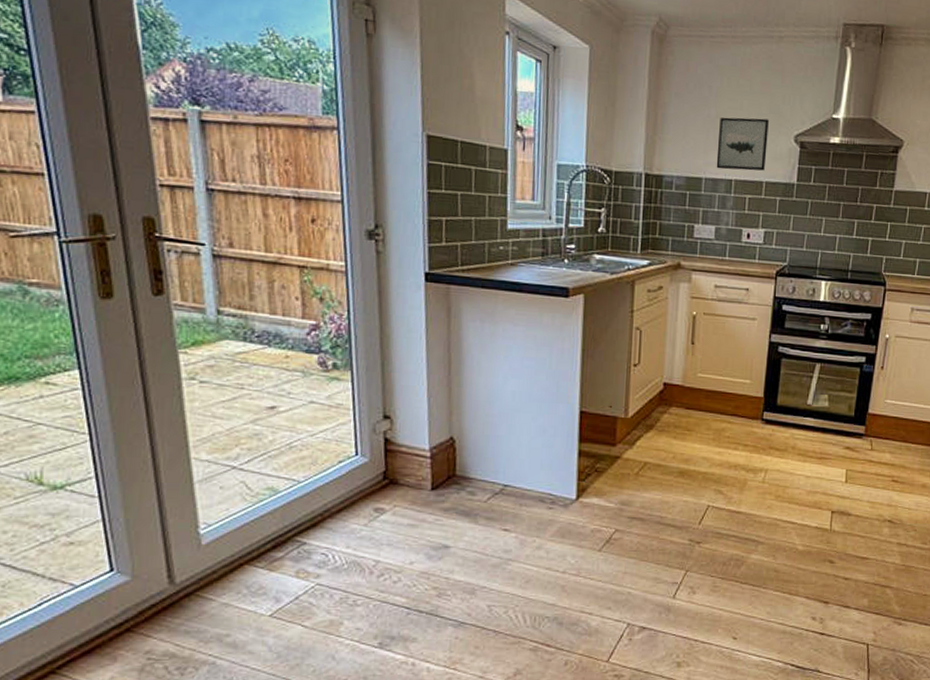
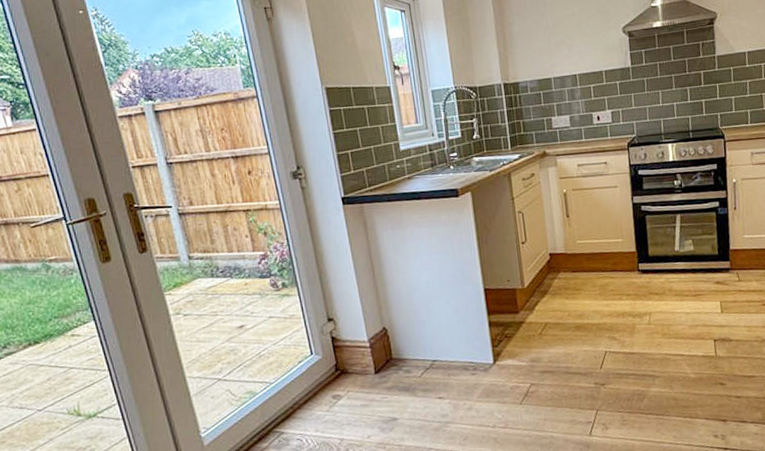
wall art: present [716,117,769,171] -> none [557,19,602,68]

